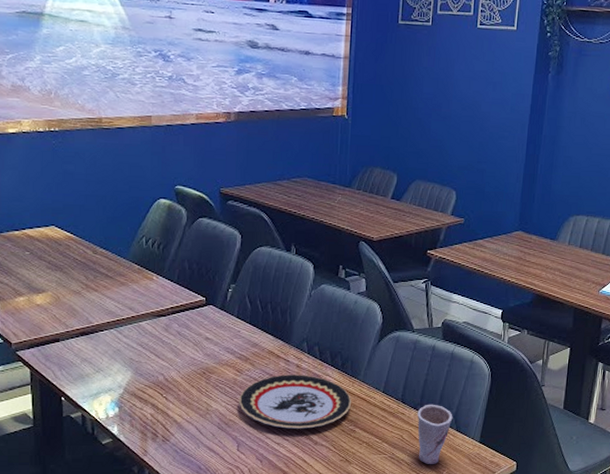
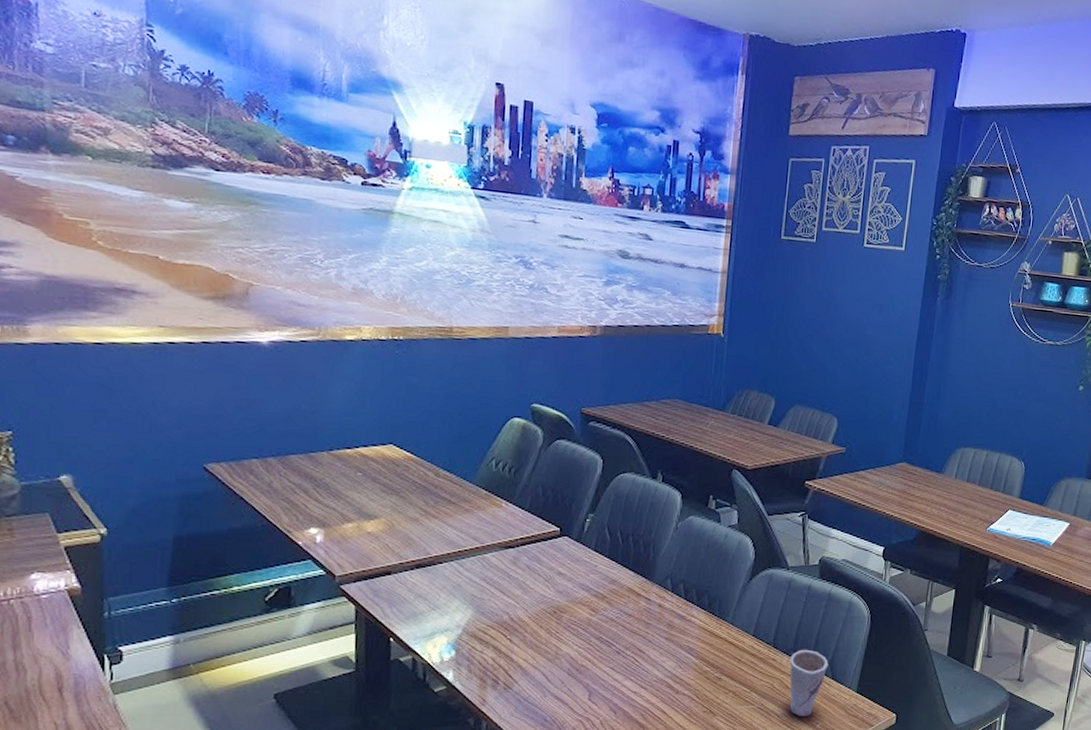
plate: present [239,374,351,429] -> none [593,615,718,676]

